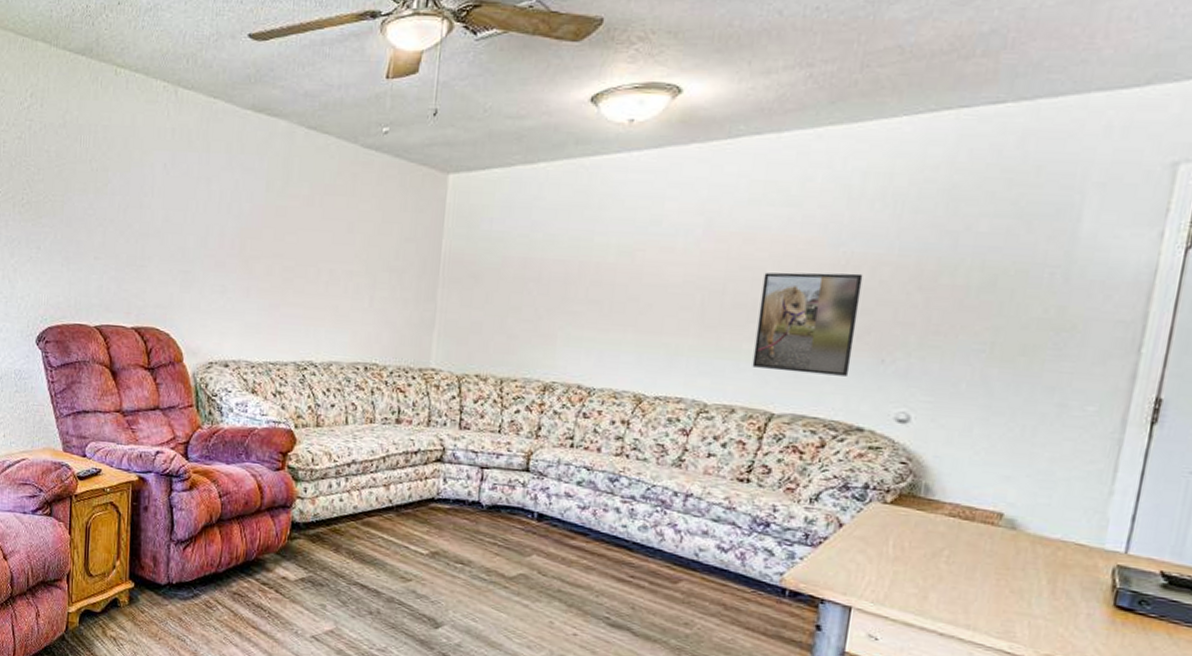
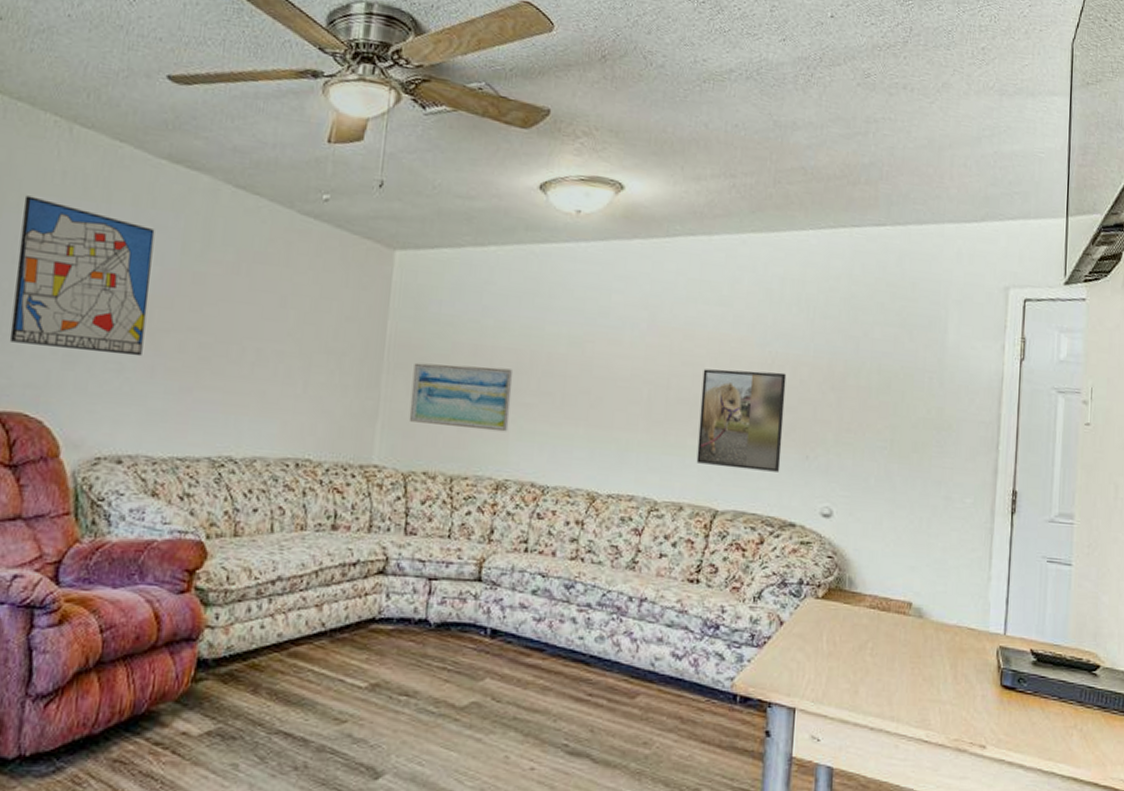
wall art: none [142,152,245,280] -> present [9,195,155,357]
wall art: none [462,277,562,339] -> present [409,362,514,432]

